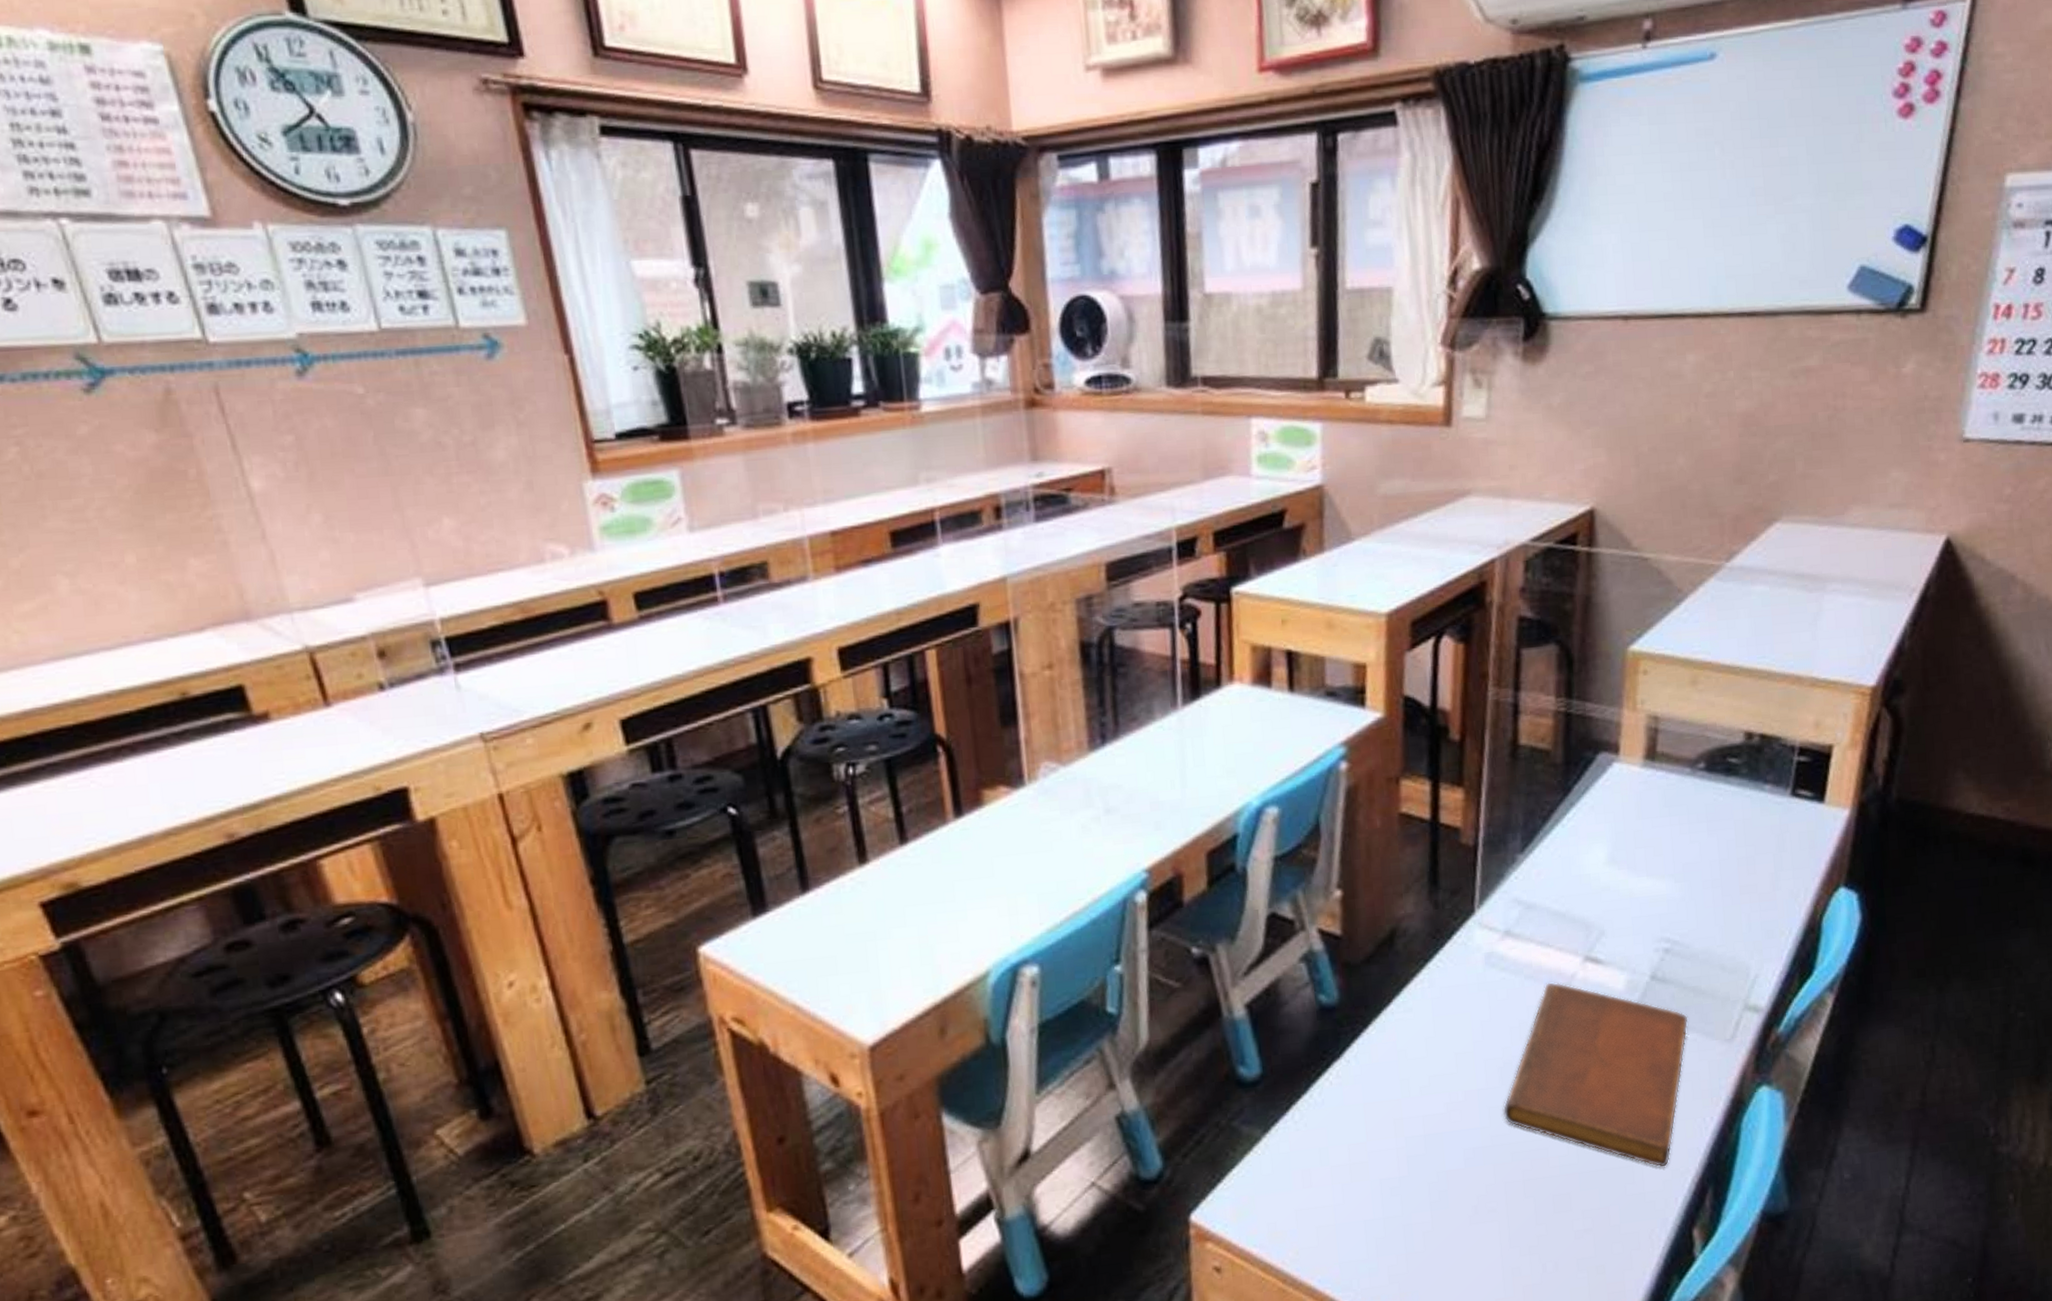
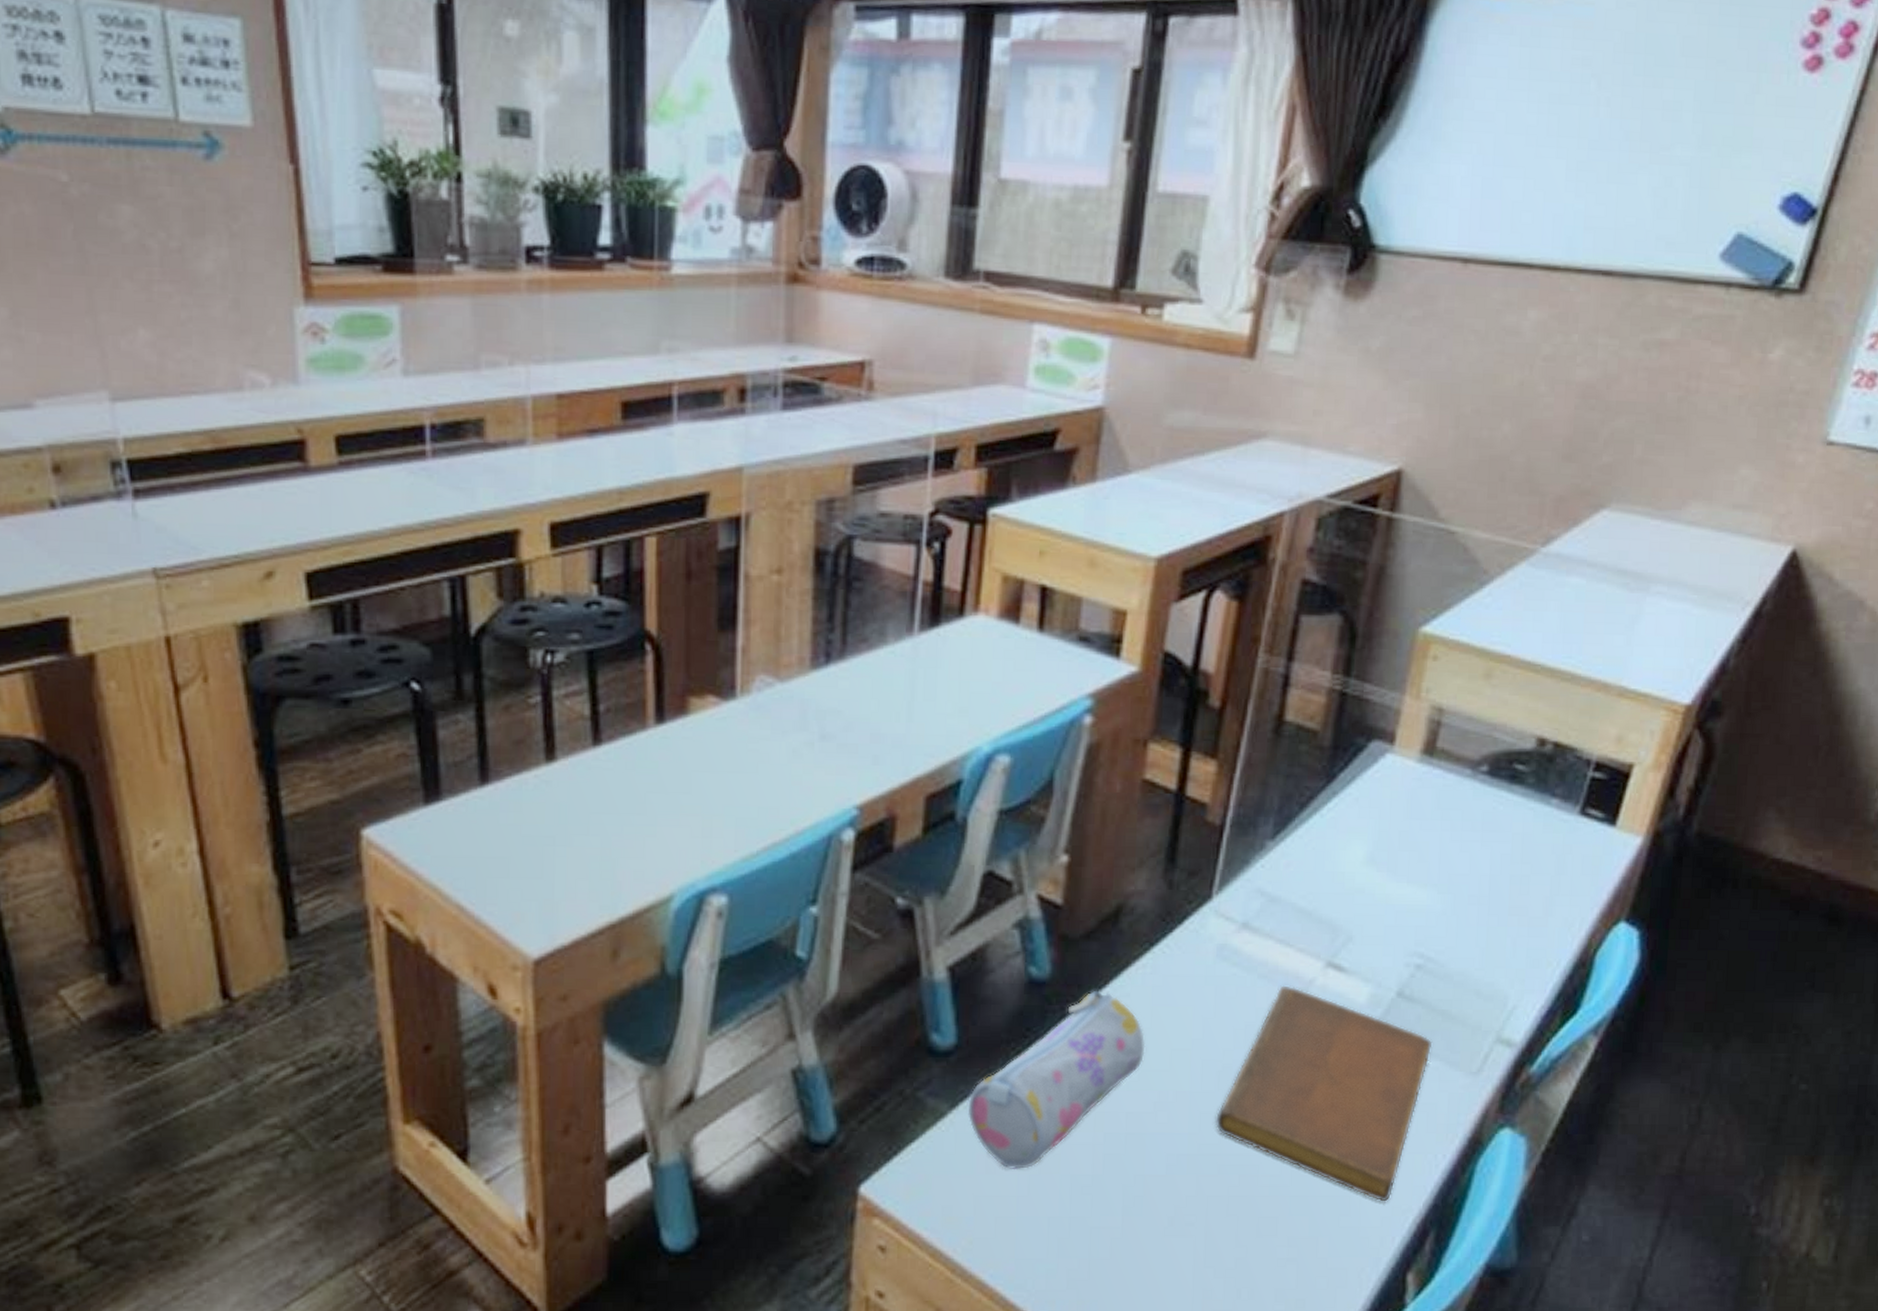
pencil case: none [1279,1008,1433,1182] -> present [967,990,1145,1169]

